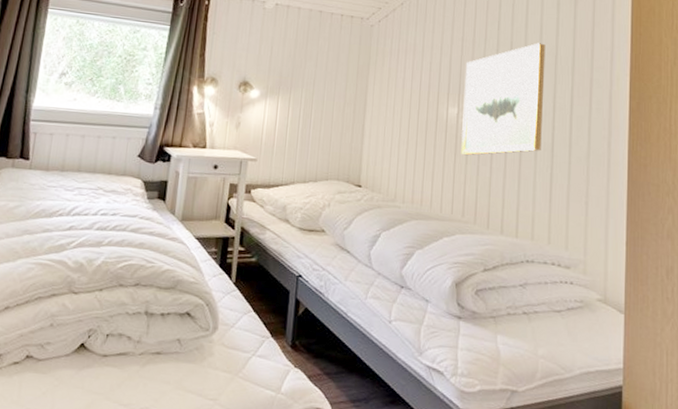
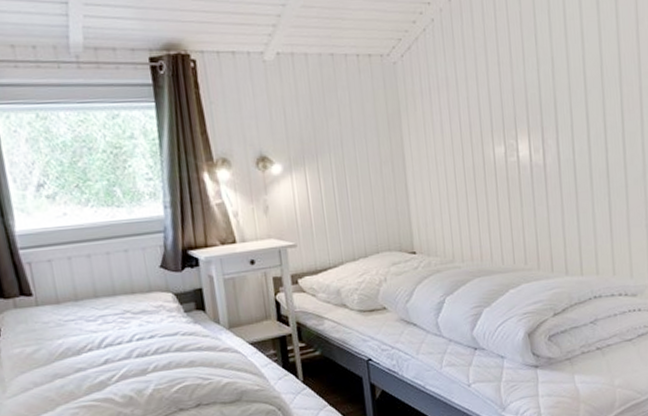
wall art: present [461,43,546,156] -> none [506,53,597,198]

